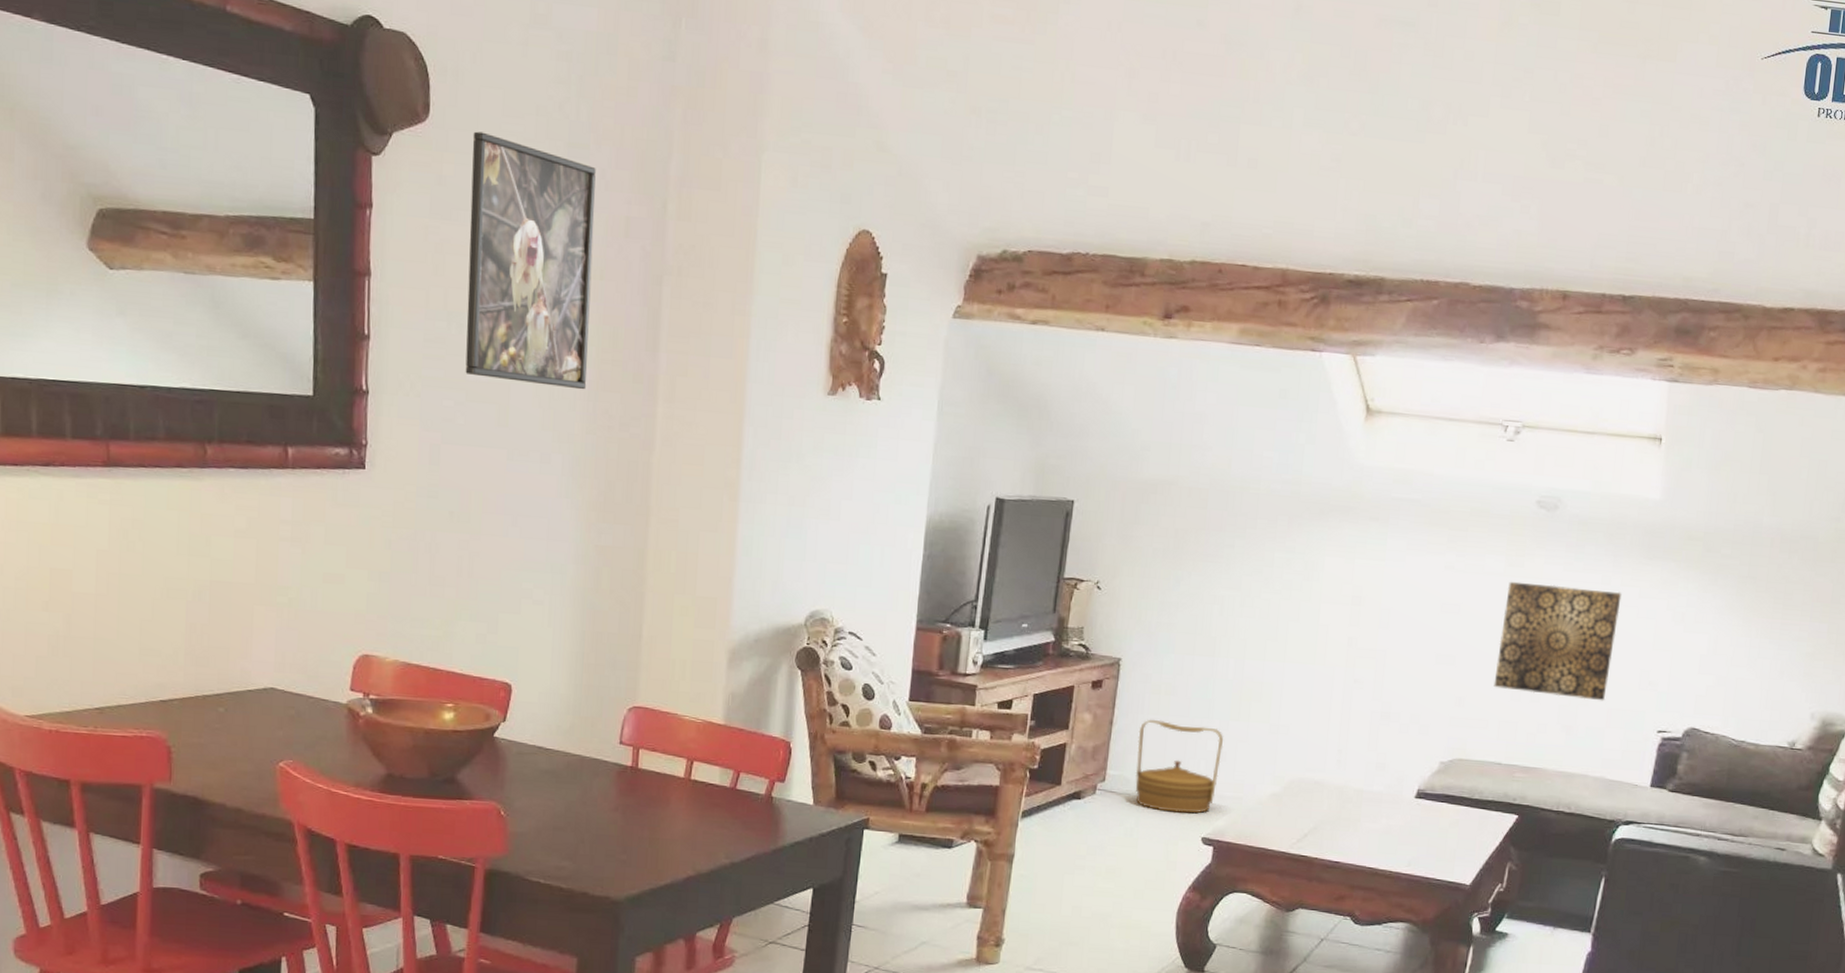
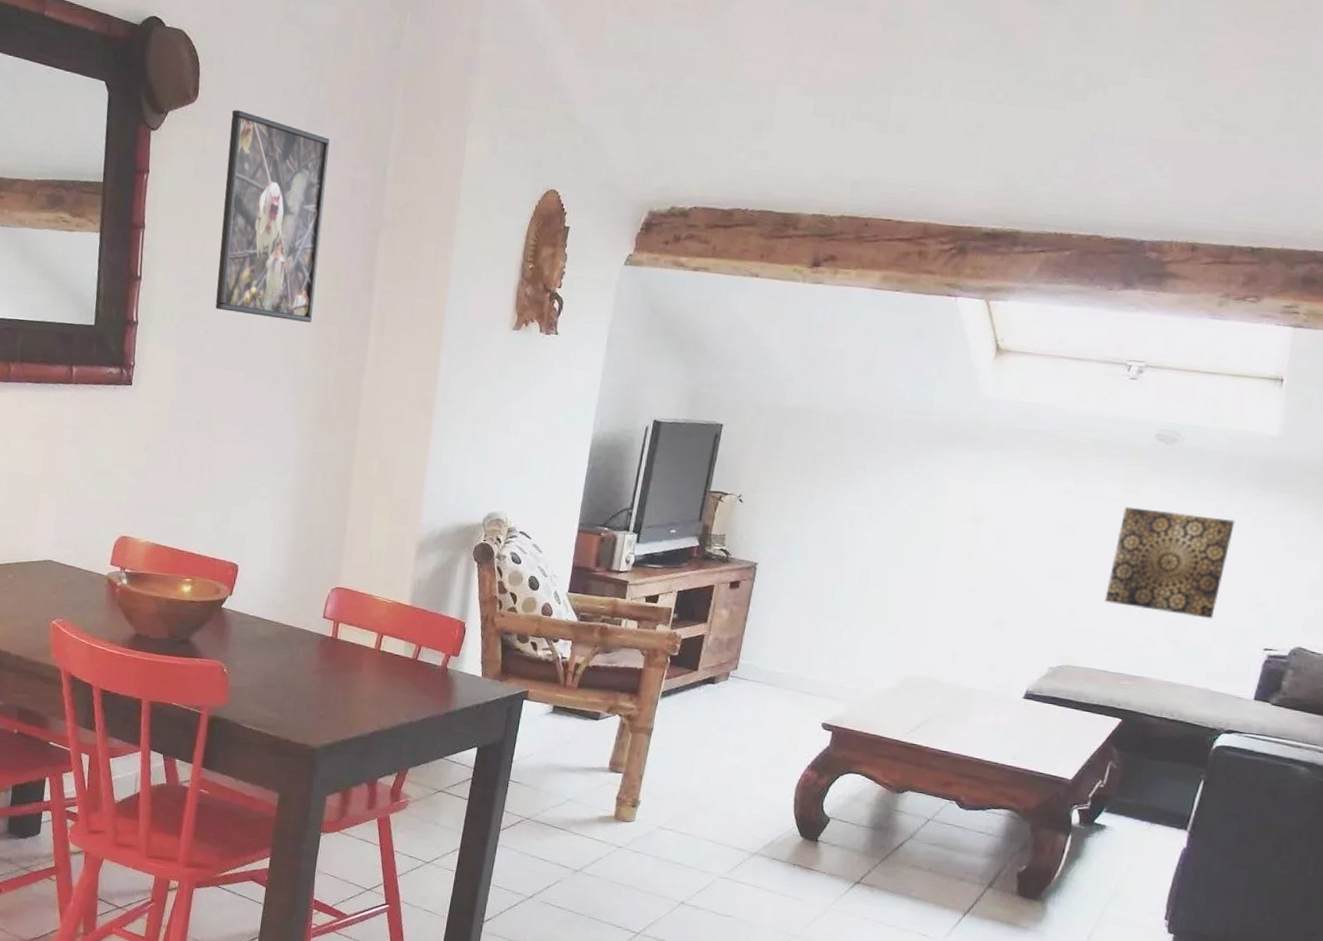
basket: present [1135,719,1224,814] -> none [764,617,847,702]

